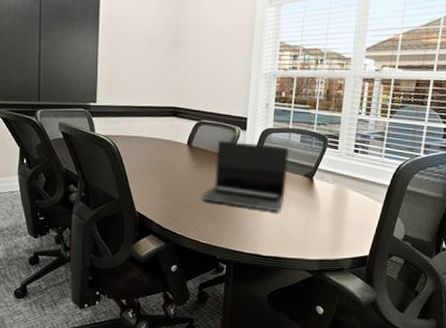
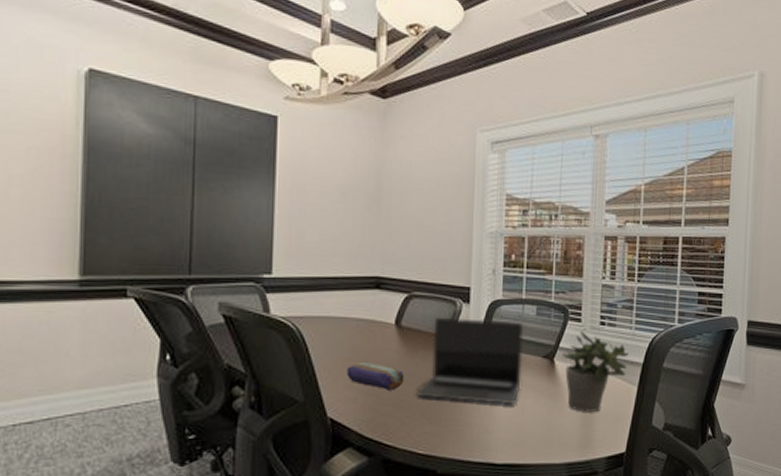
pencil case: none [150,171,193,195] -> present [347,361,404,391]
potted plant: none [320,157,377,222] -> present [562,331,629,412]

